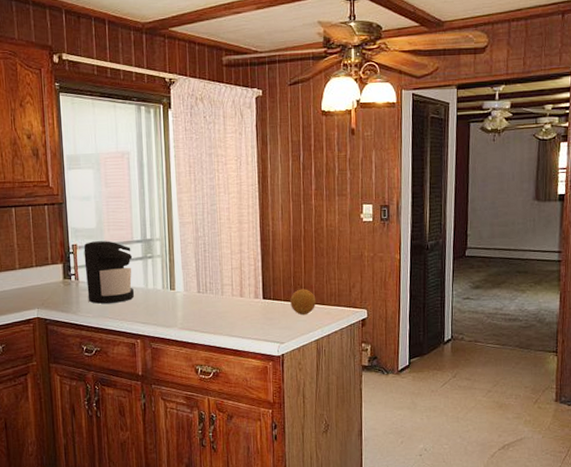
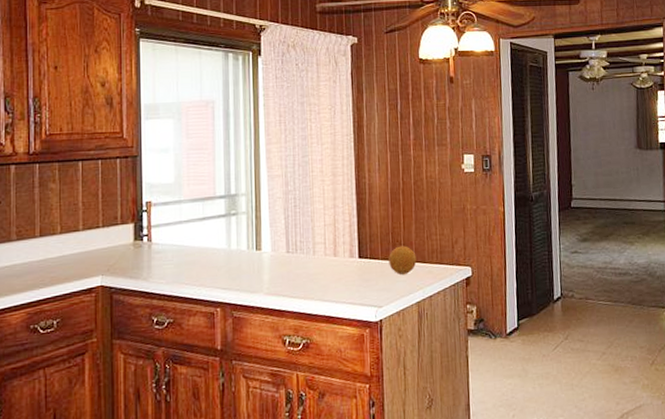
coffee maker: present [83,241,134,304] -> none [159,197,216,268]

